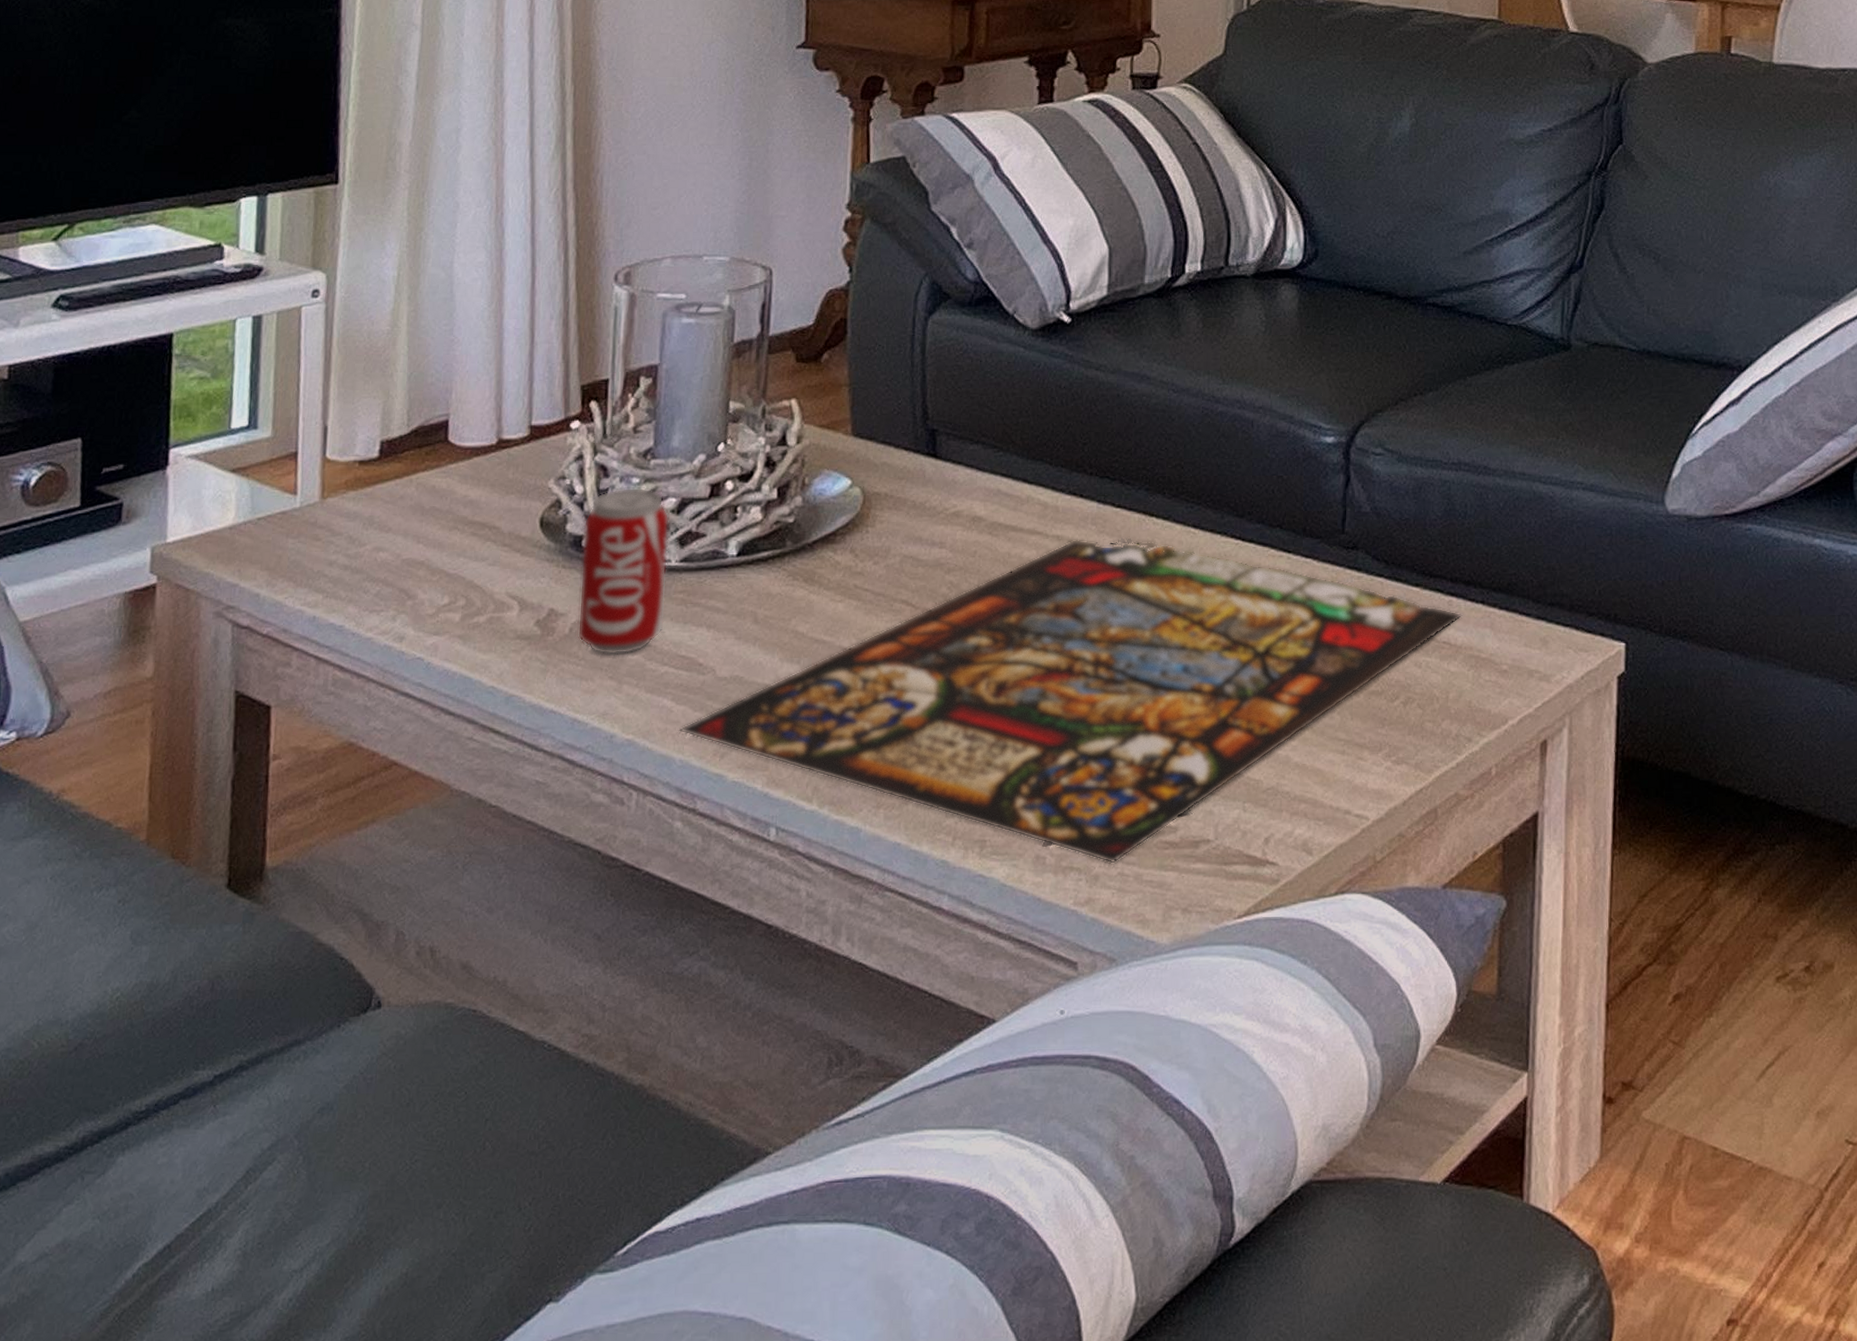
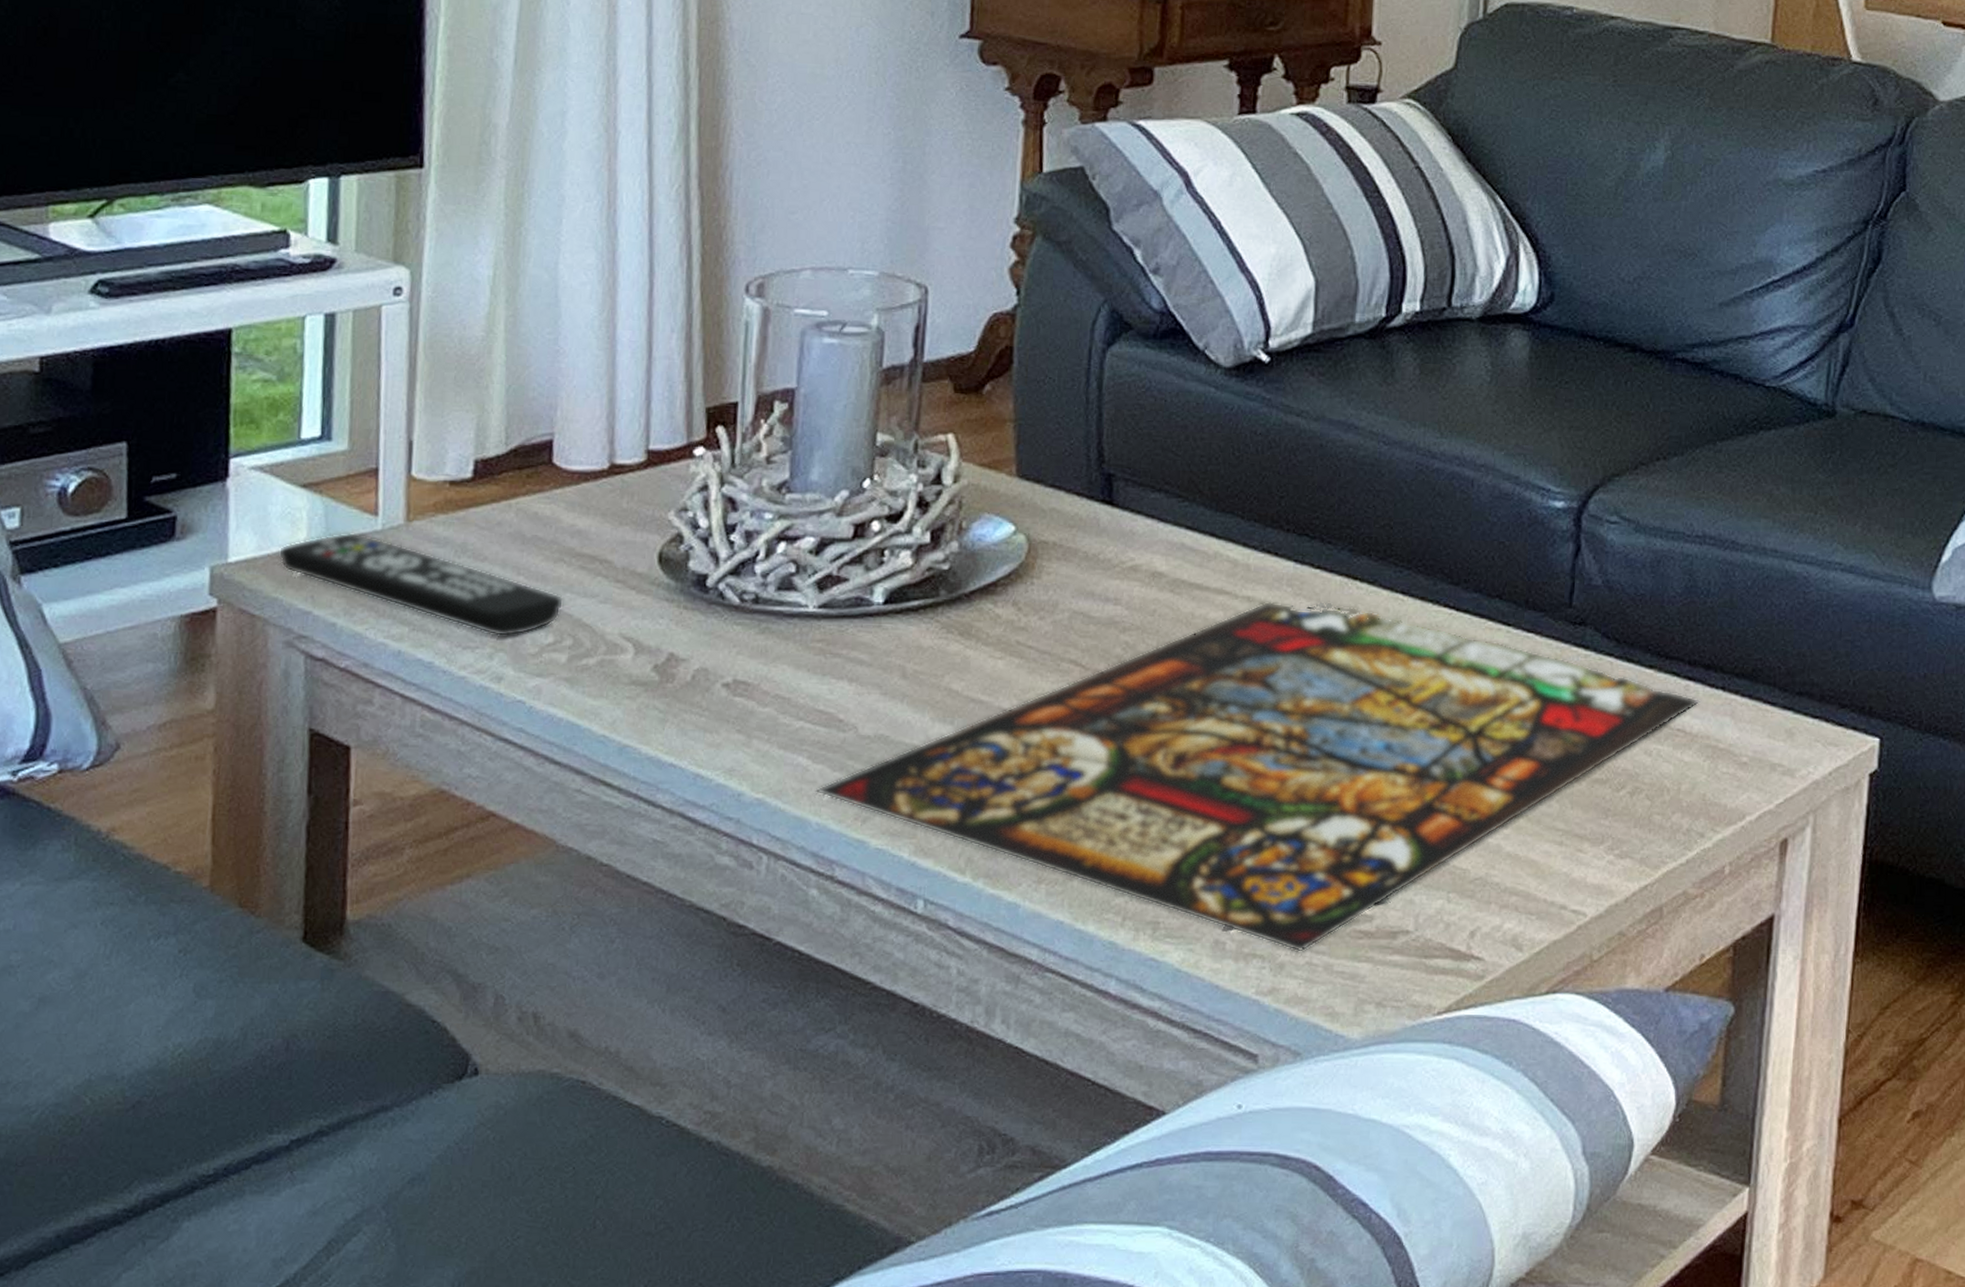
remote control: none [210,510,458,600] -> present [278,532,564,637]
beverage can: present [577,487,669,656] -> none [700,523,807,707]

